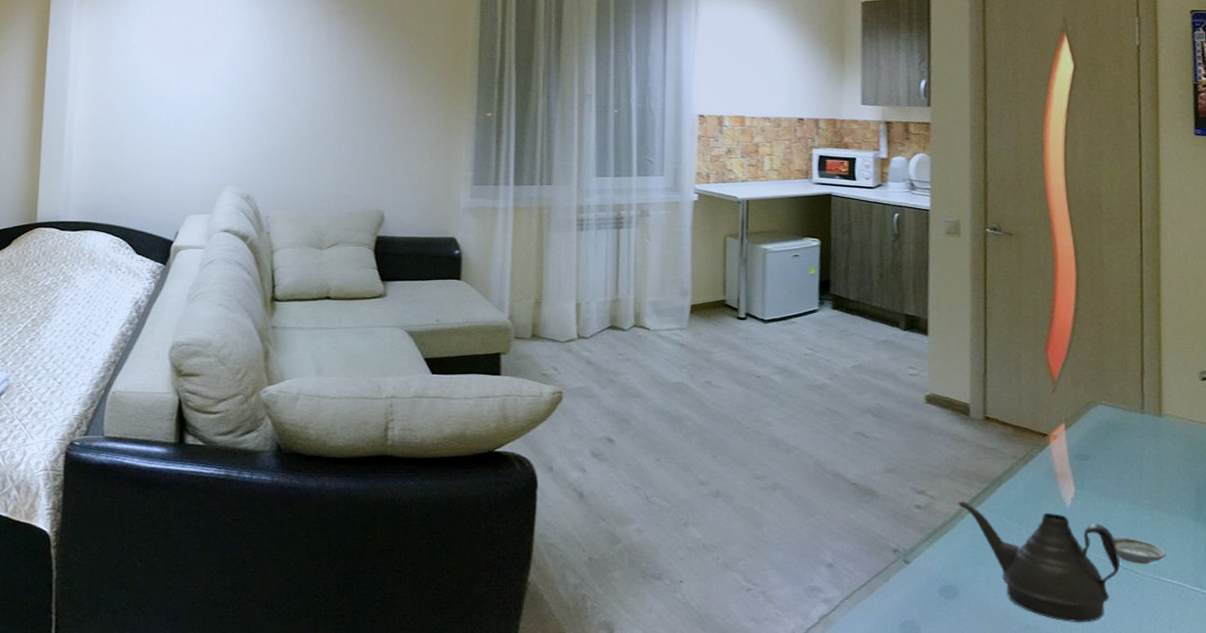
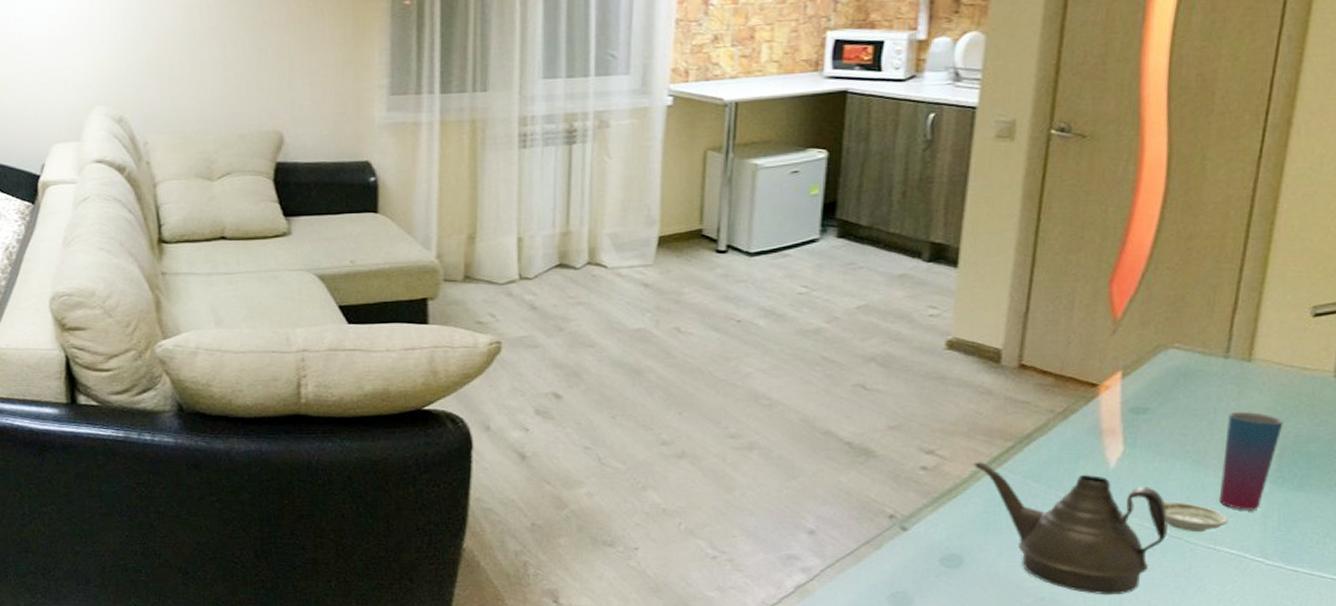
cup: none [1151,458,1195,545] -> present [1220,411,1284,510]

